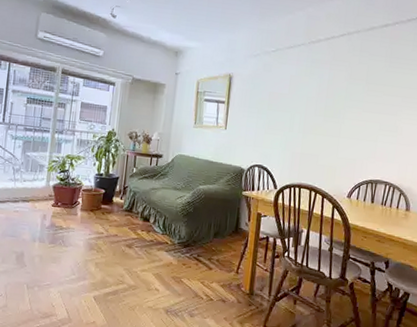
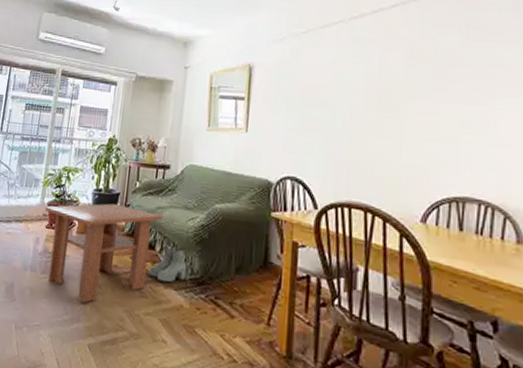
coffee table: none [51,185,156,265] -> present [46,203,163,303]
boots: none [144,218,176,247] -> present [148,245,187,283]

